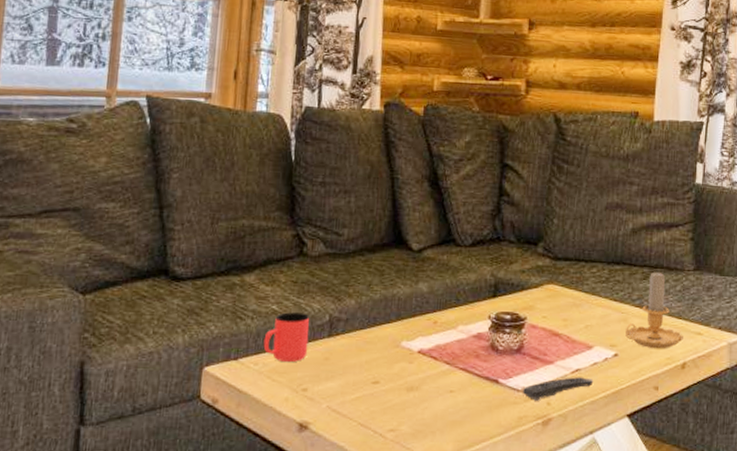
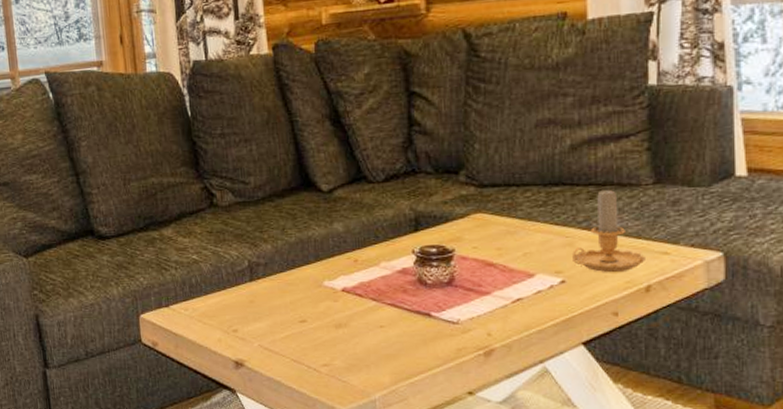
cup: present [263,312,310,363] -> none [189,260,233,307]
remote control: present [522,377,594,401] -> none [458,306,539,332]

